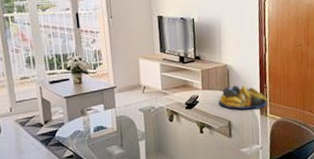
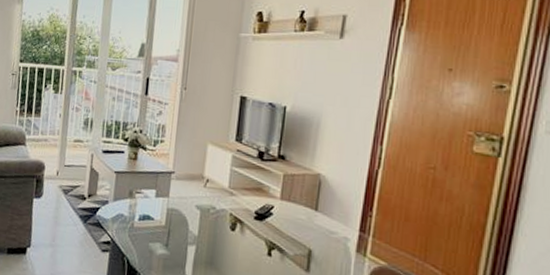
fruit bowl: present [218,85,268,110] -> none [299,202,370,244]

